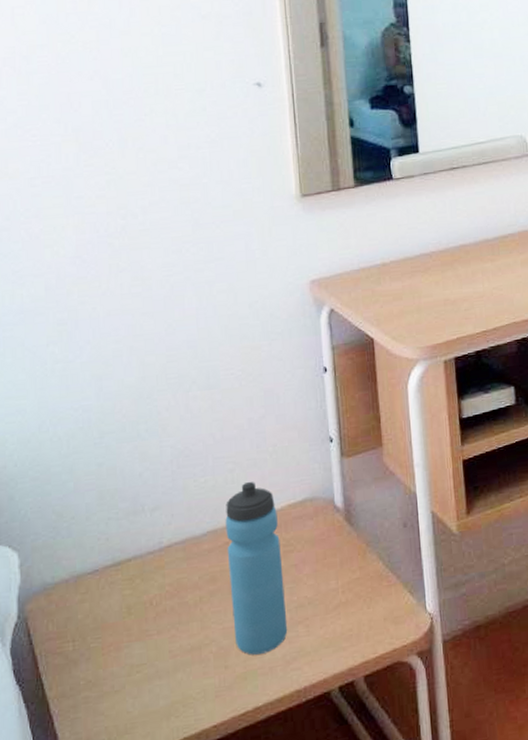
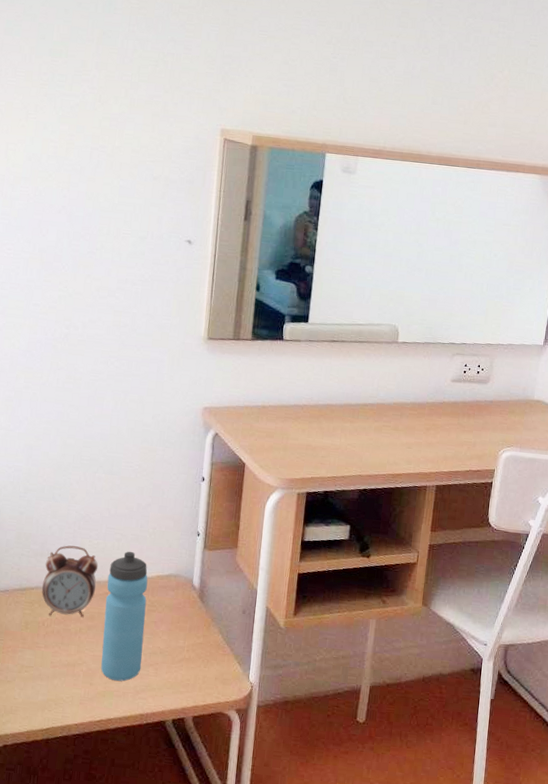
alarm clock: none [141,490,213,591] -> present [42,545,99,618]

